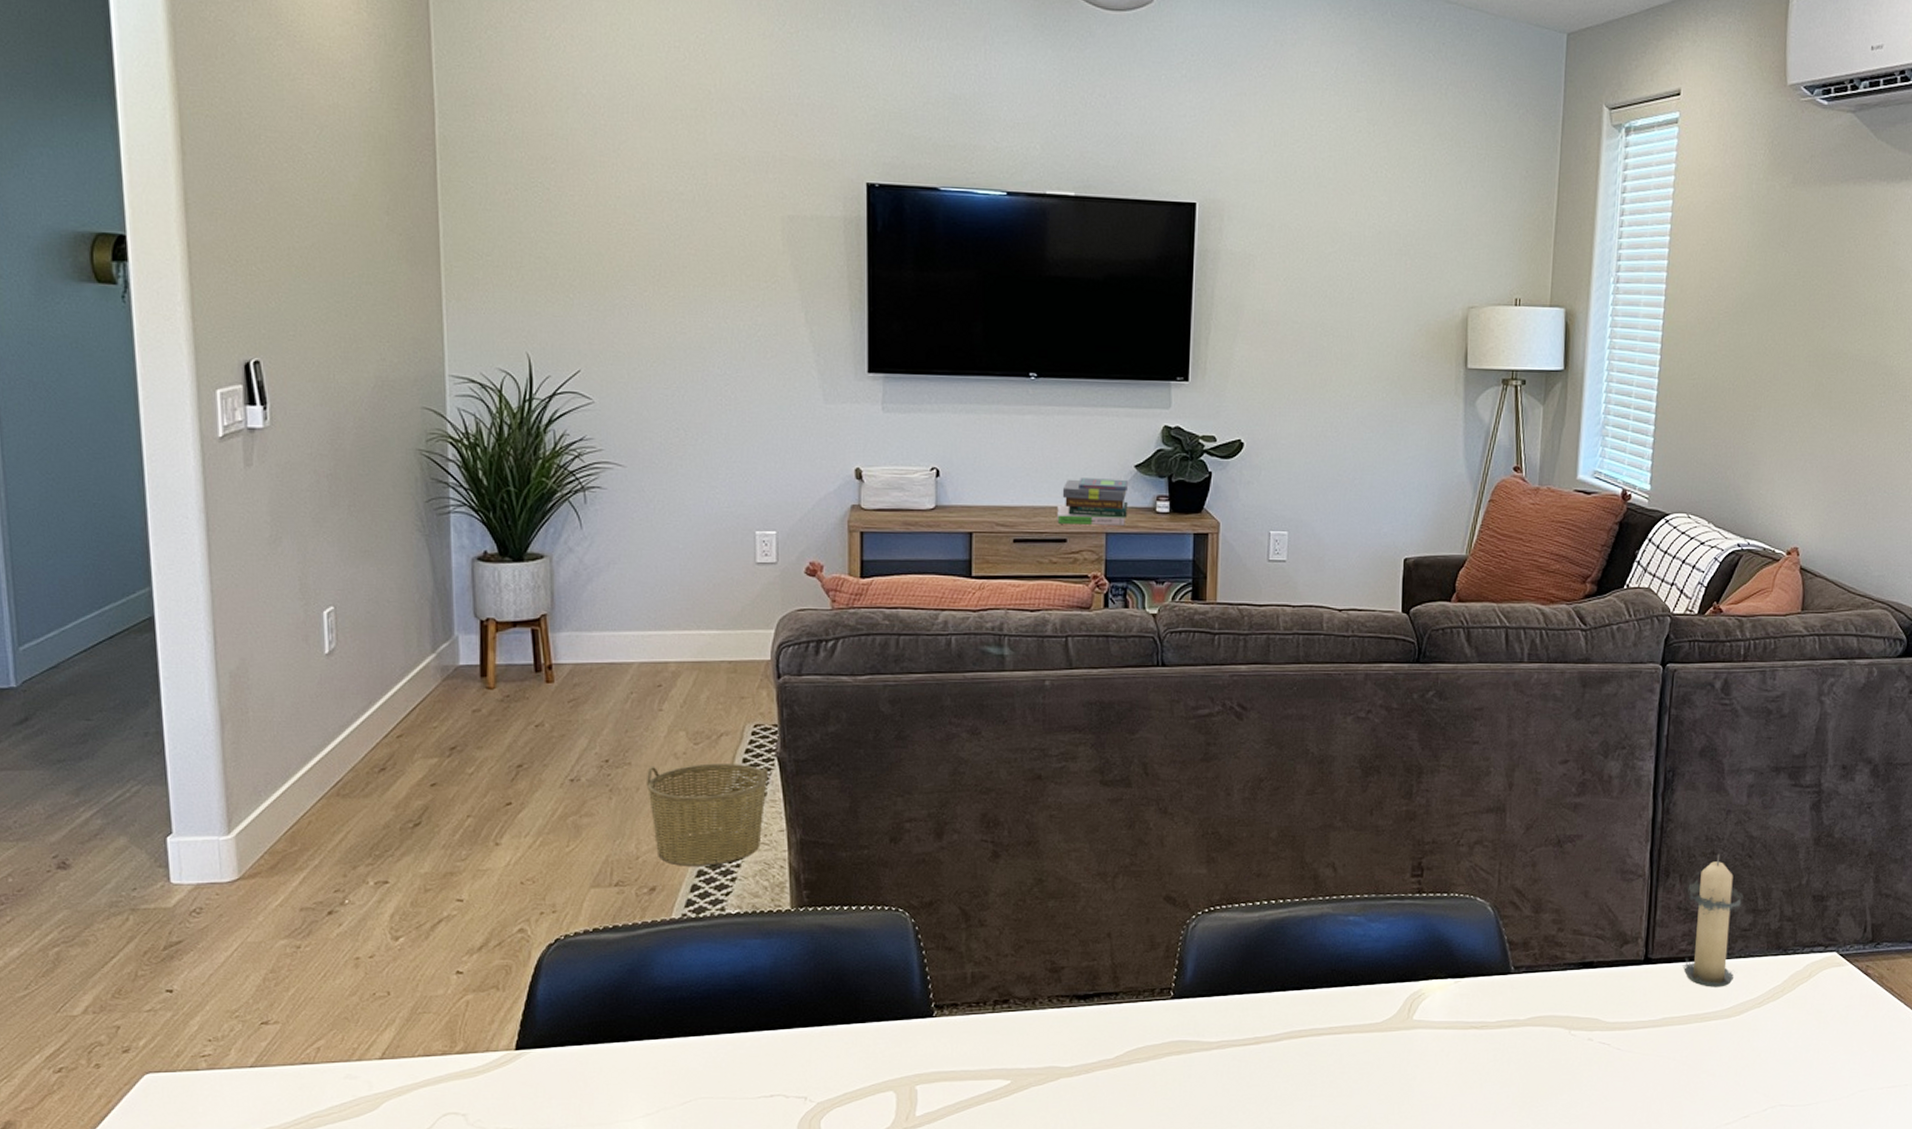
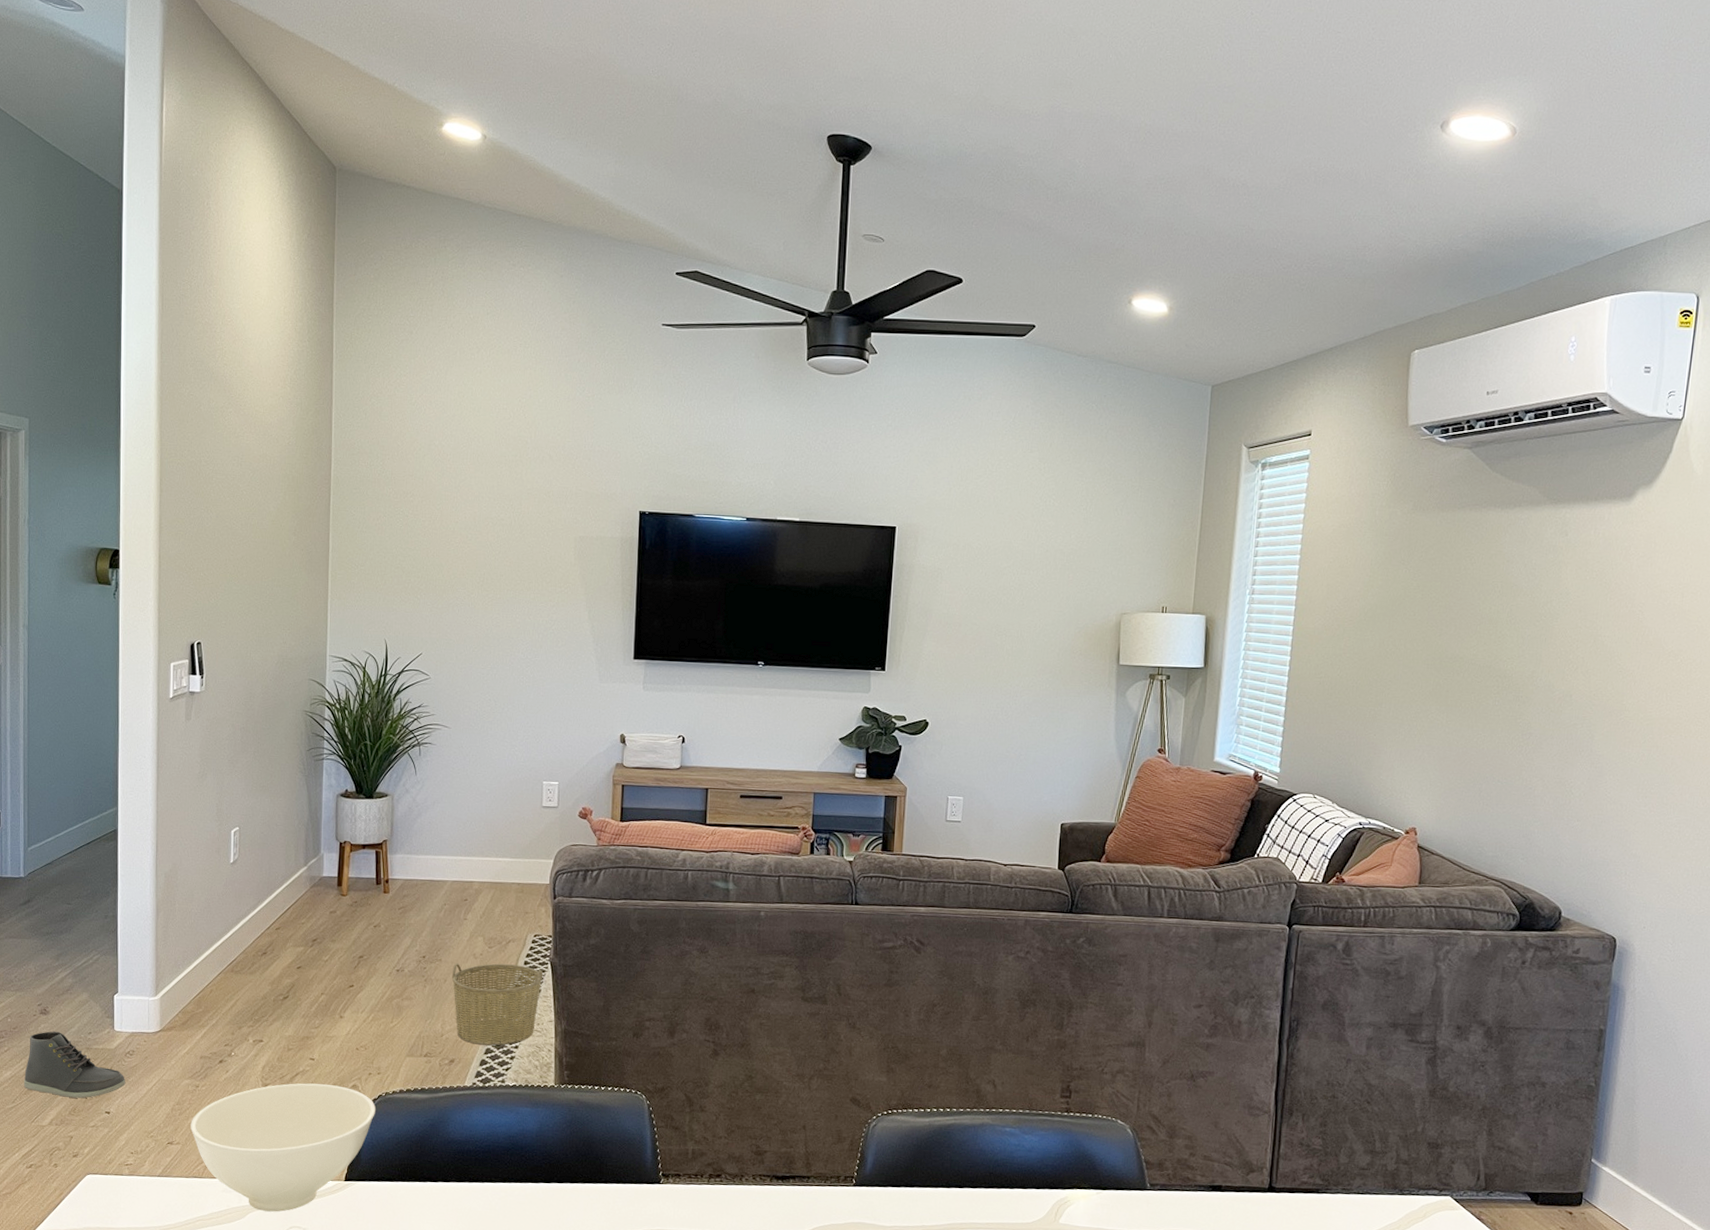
sneaker: none [39,890,194,976] -> present [23,1030,126,1099]
bowl: none [292,930,552,1098] -> present [190,1083,376,1212]
books: present [1057,478,1129,526] -> none [775,747,834,787]
candle: present [1682,854,1744,987] -> none [1304,1098,1362,1220]

